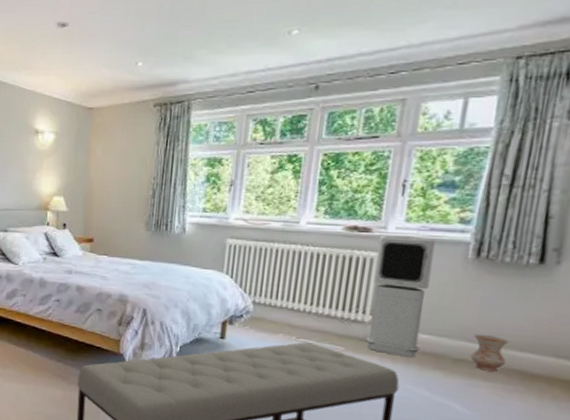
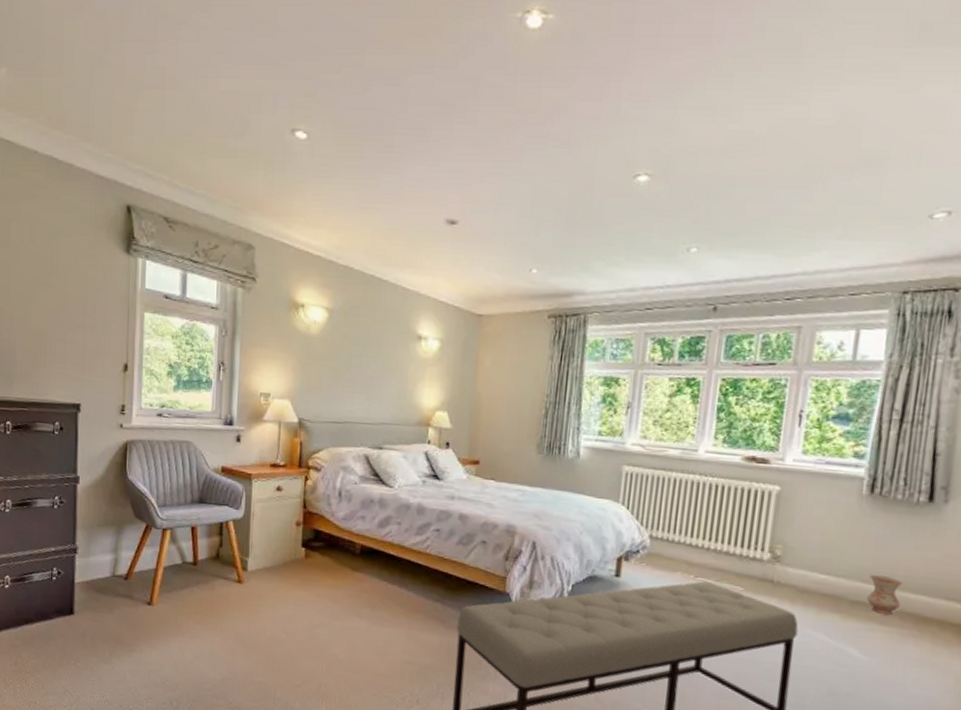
air purifier: present [365,235,436,358] -> none [764,468,832,600]

